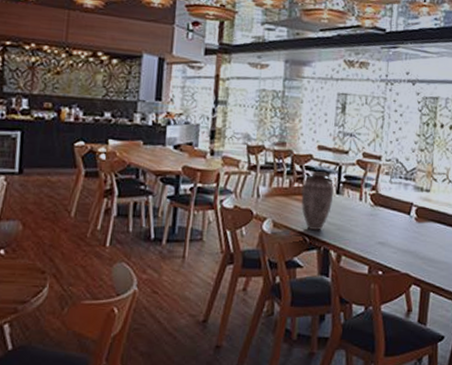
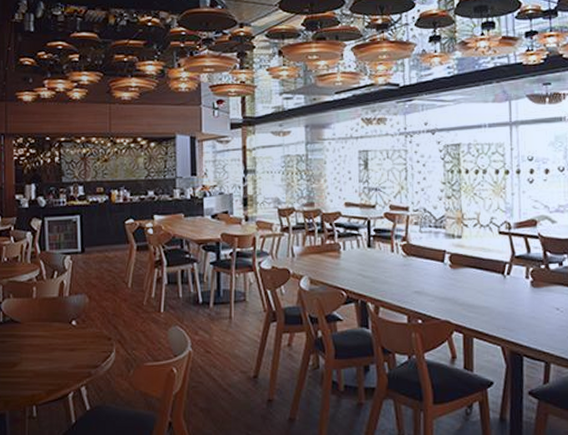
vase: present [301,171,333,230] -> none [334,227,365,284]

